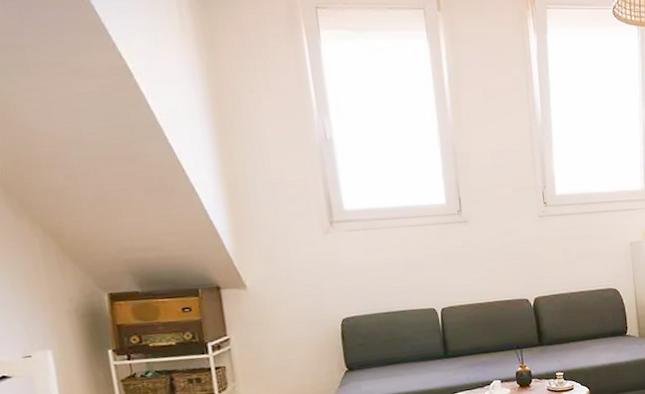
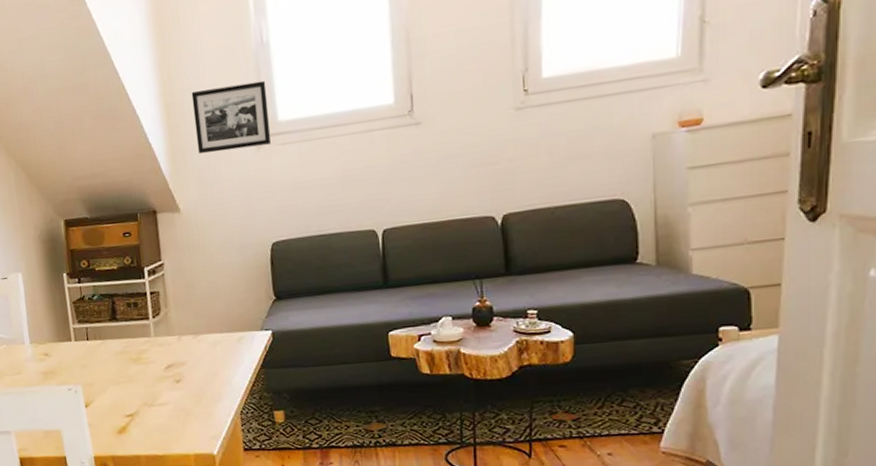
picture frame: none [255,172,338,235] -> present [191,80,272,154]

